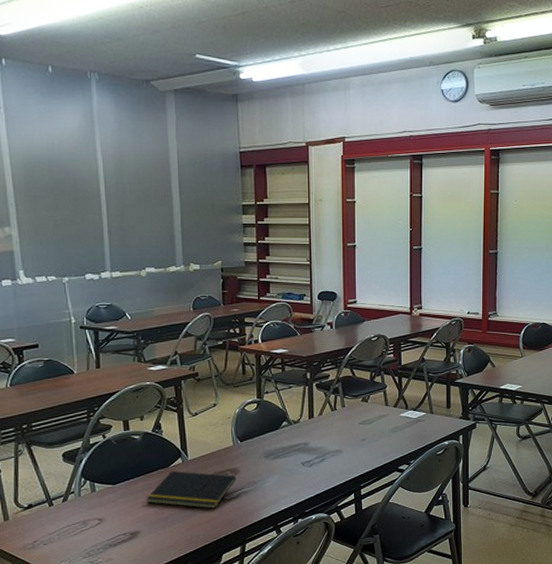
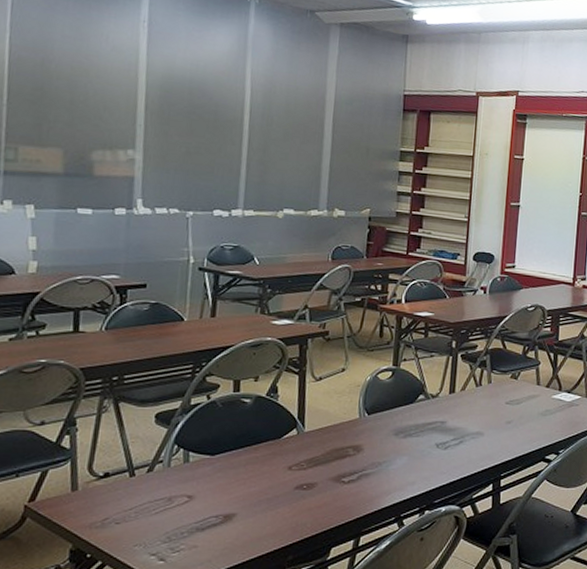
notepad: present [147,470,236,509] -> none [249,443,358,492]

